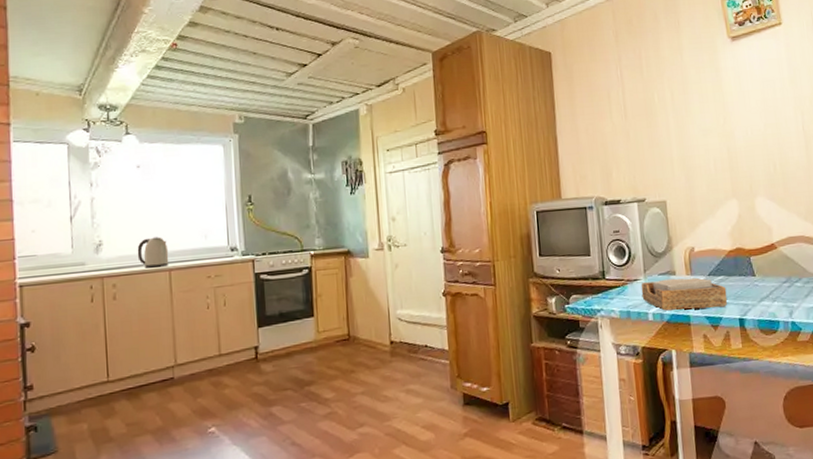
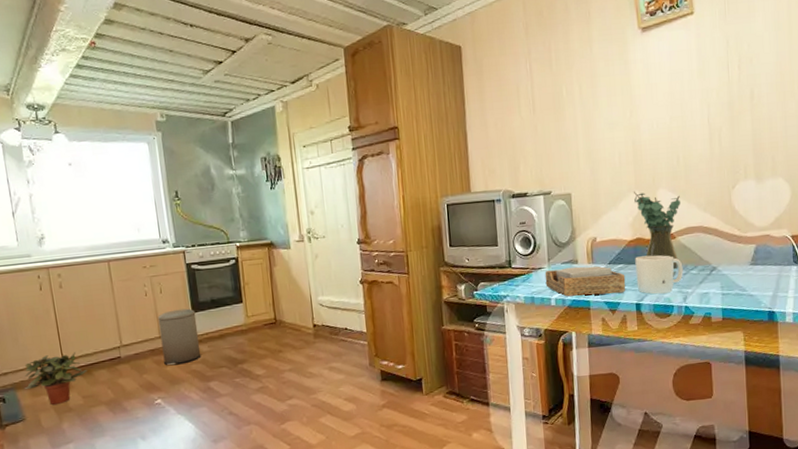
potted plant: none [60,371,136,434] -> present [24,351,88,405]
kettle: present [137,237,169,269] -> none [76,230,107,260]
pedal bin: none [219,322,265,388] -> present [158,308,201,366]
vase: none [731,199,782,290] -> present [634,191,680,277]
mug: none [736,266,788,309] -> present [635,255,683,295]

